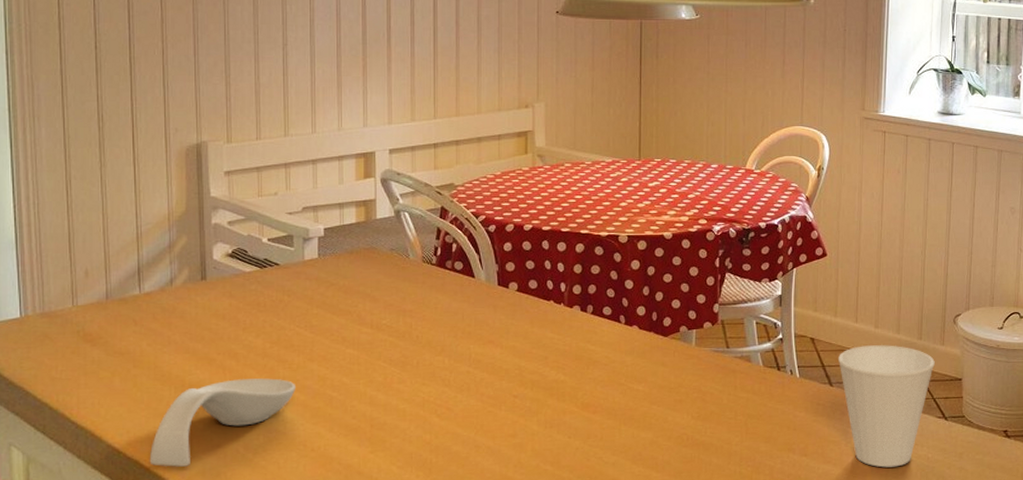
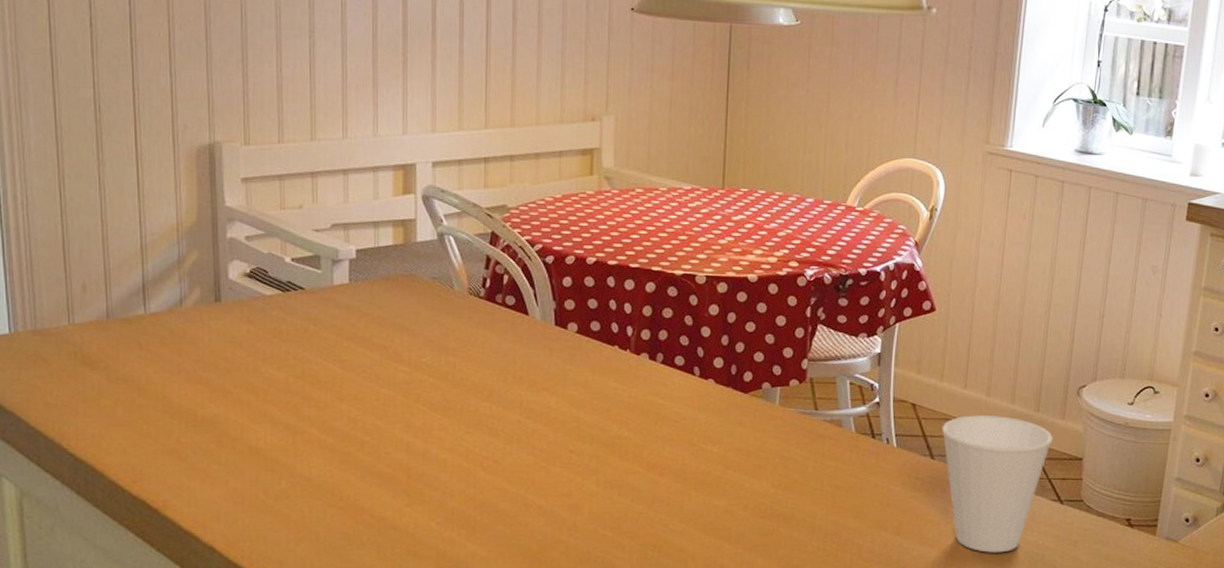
spoon rest: present [149,378,295,467] -> none [157,416,322,510]

